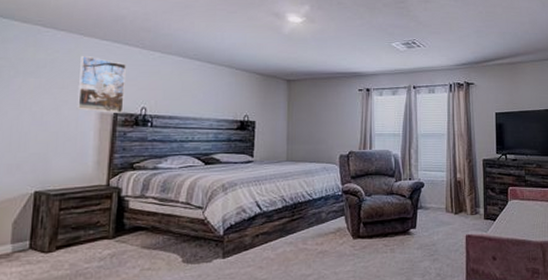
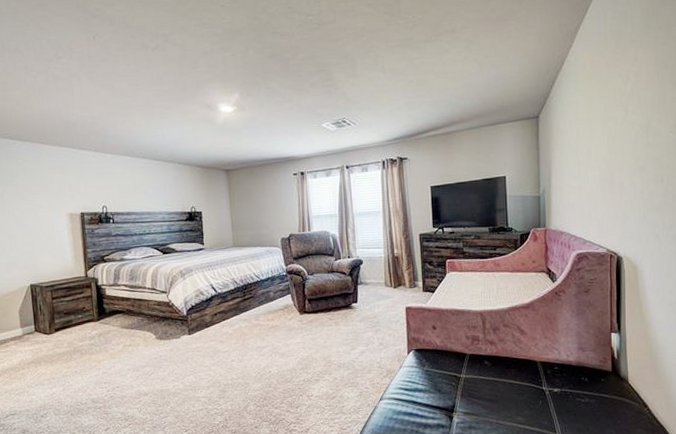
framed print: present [76,55,126,113] -> none [45,162,88,213]

